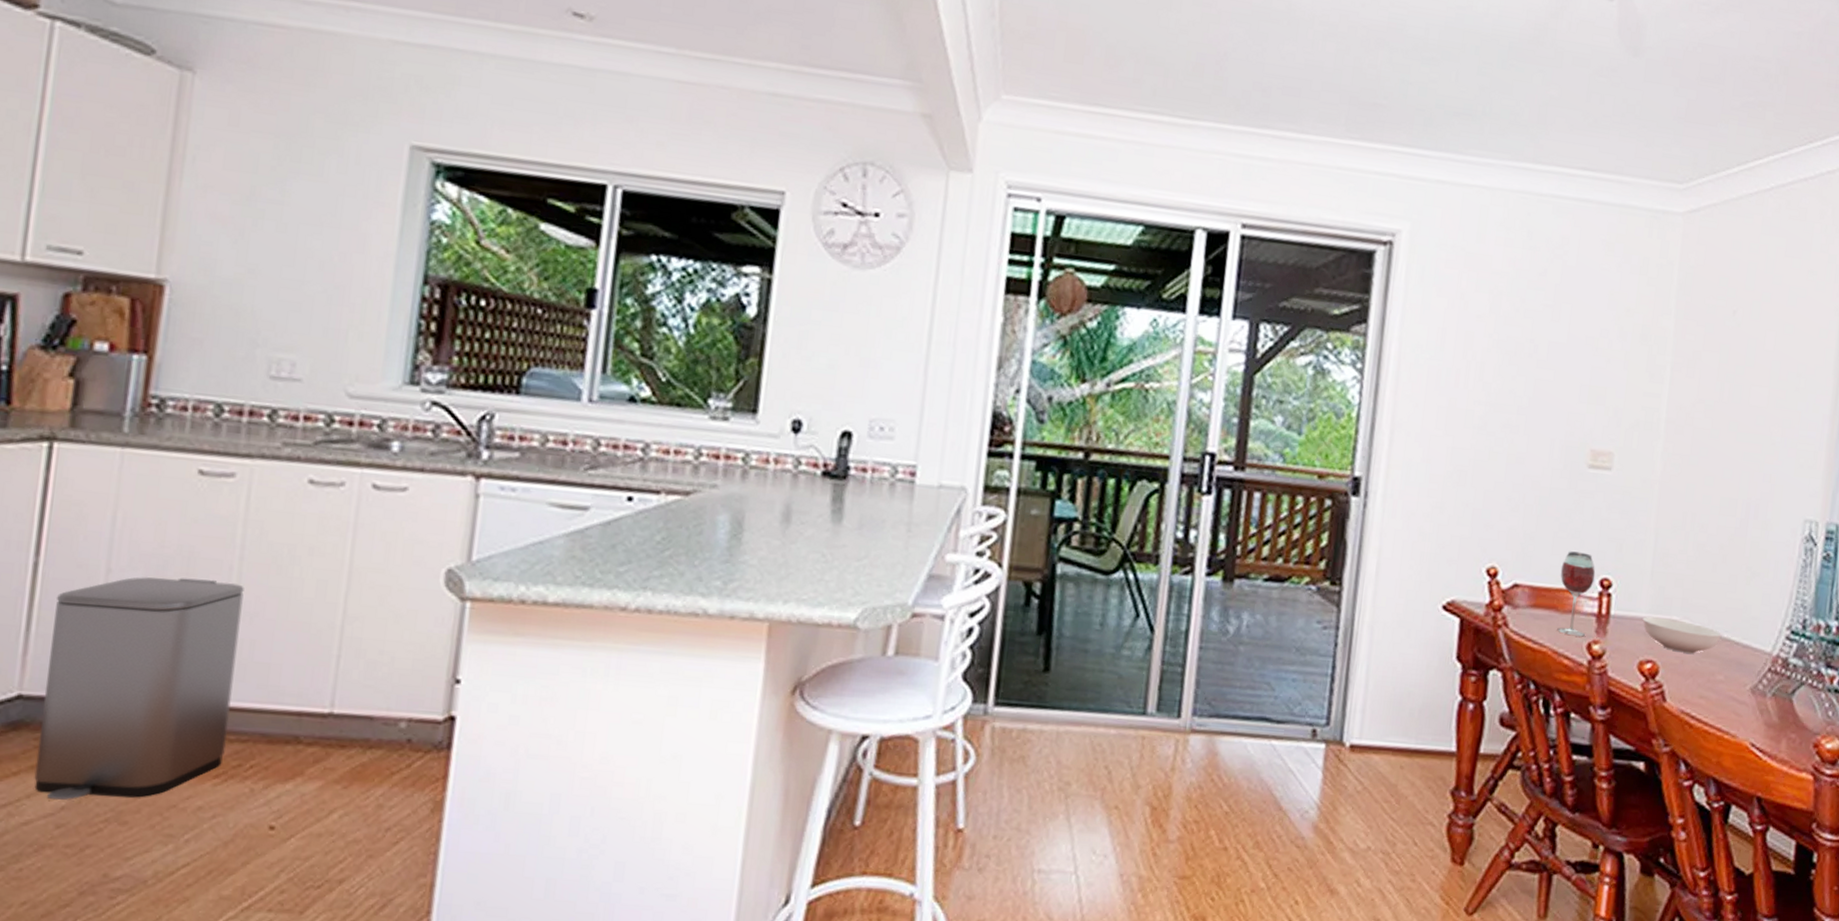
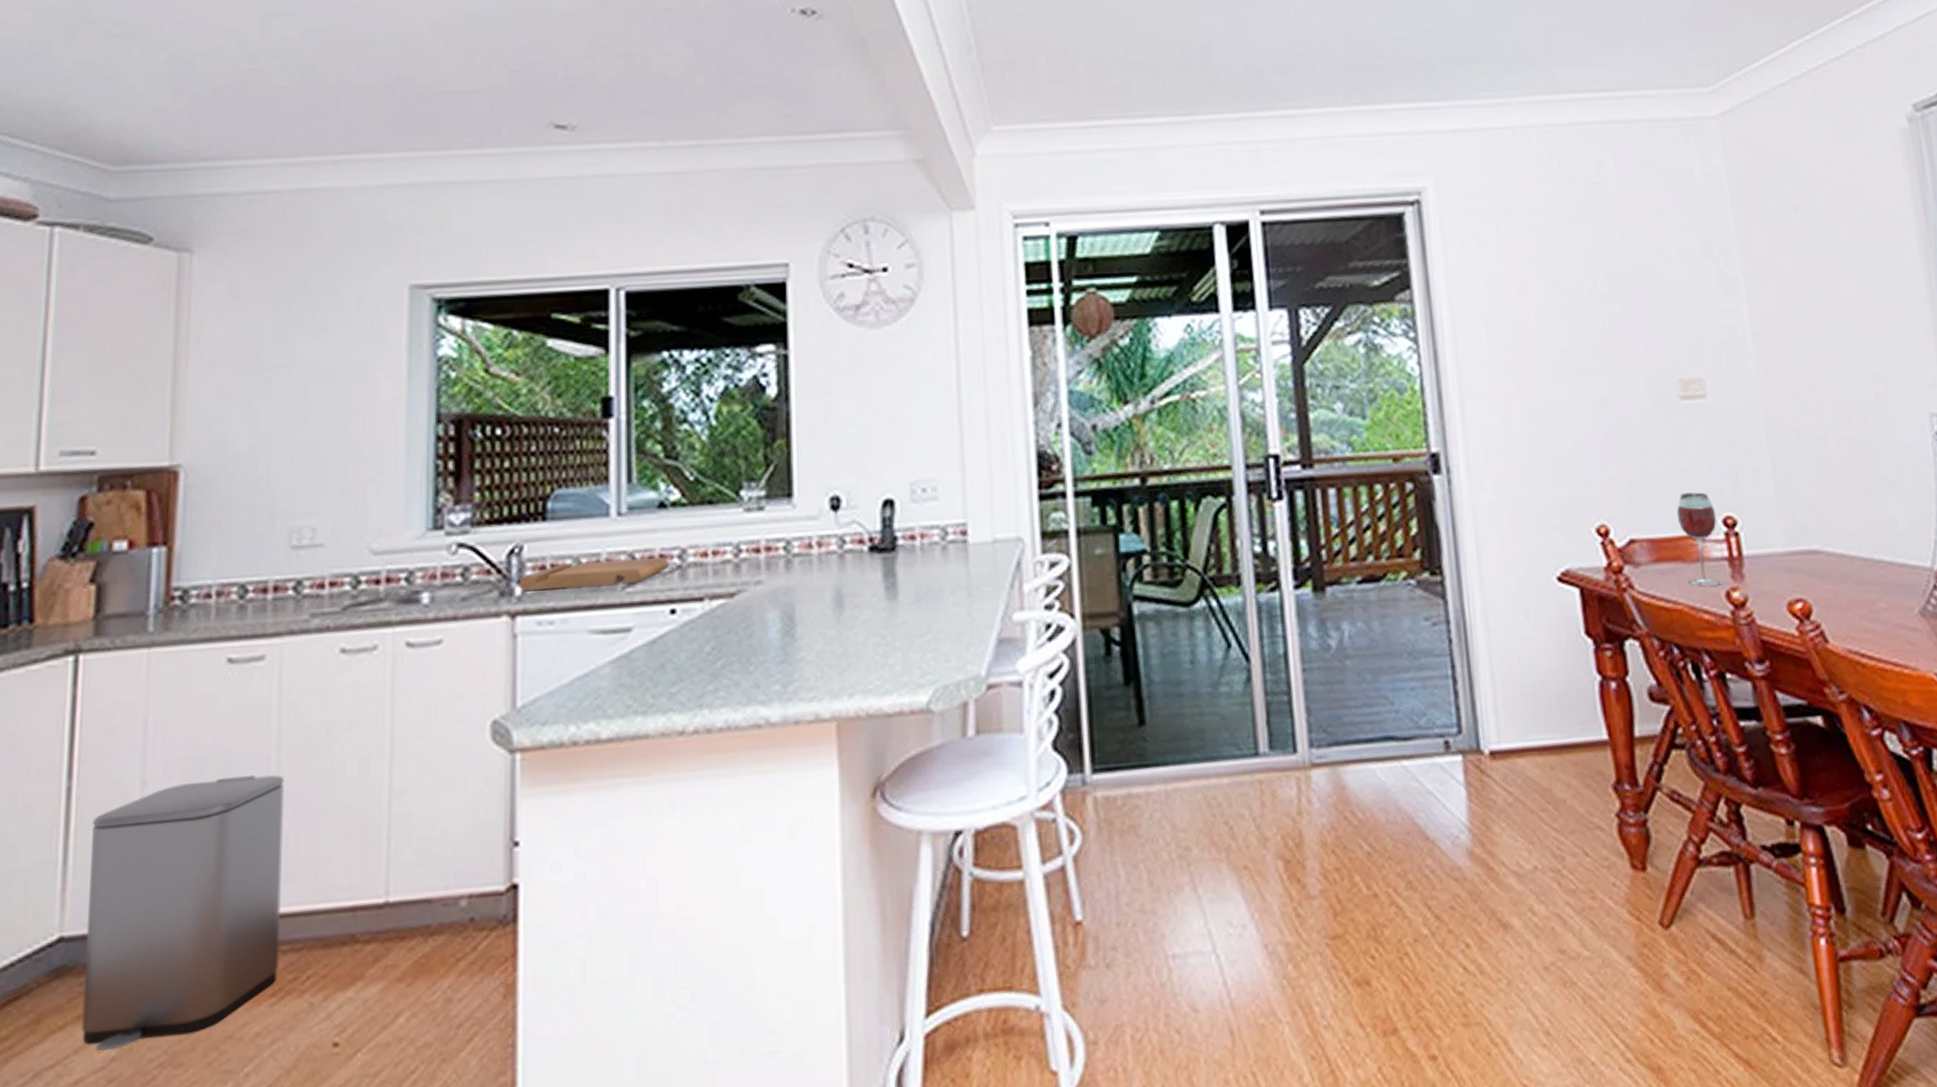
cutting board: none [486,436,632,468] -> present [519,556,669,592]
bowl: present [1642,617,1722,654] -> none [1779,549,1872,585]

